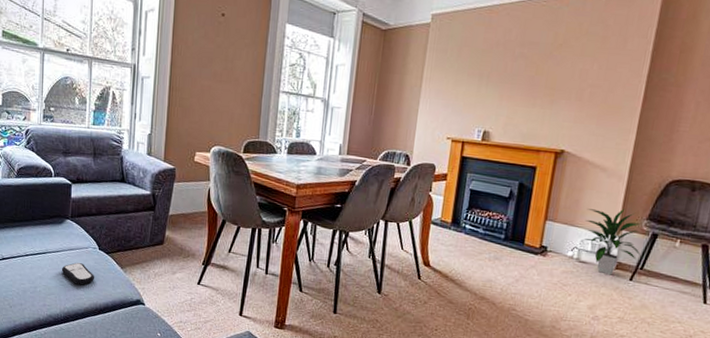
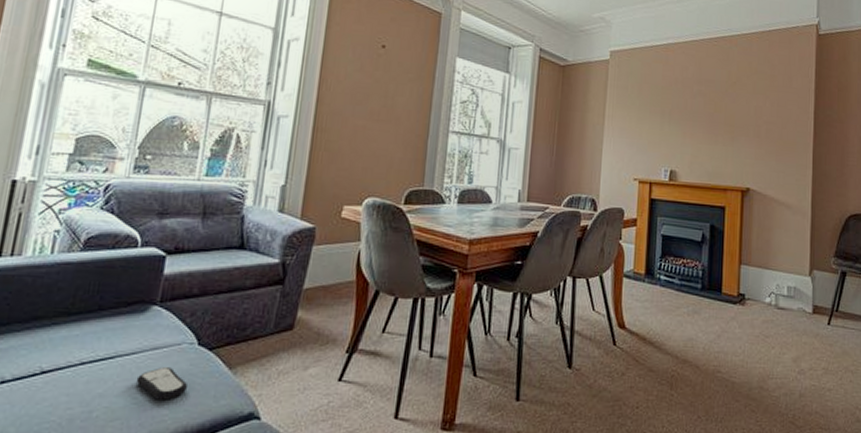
indoor plant: present [581,208,641,275] -> none [777,247,834,321]

